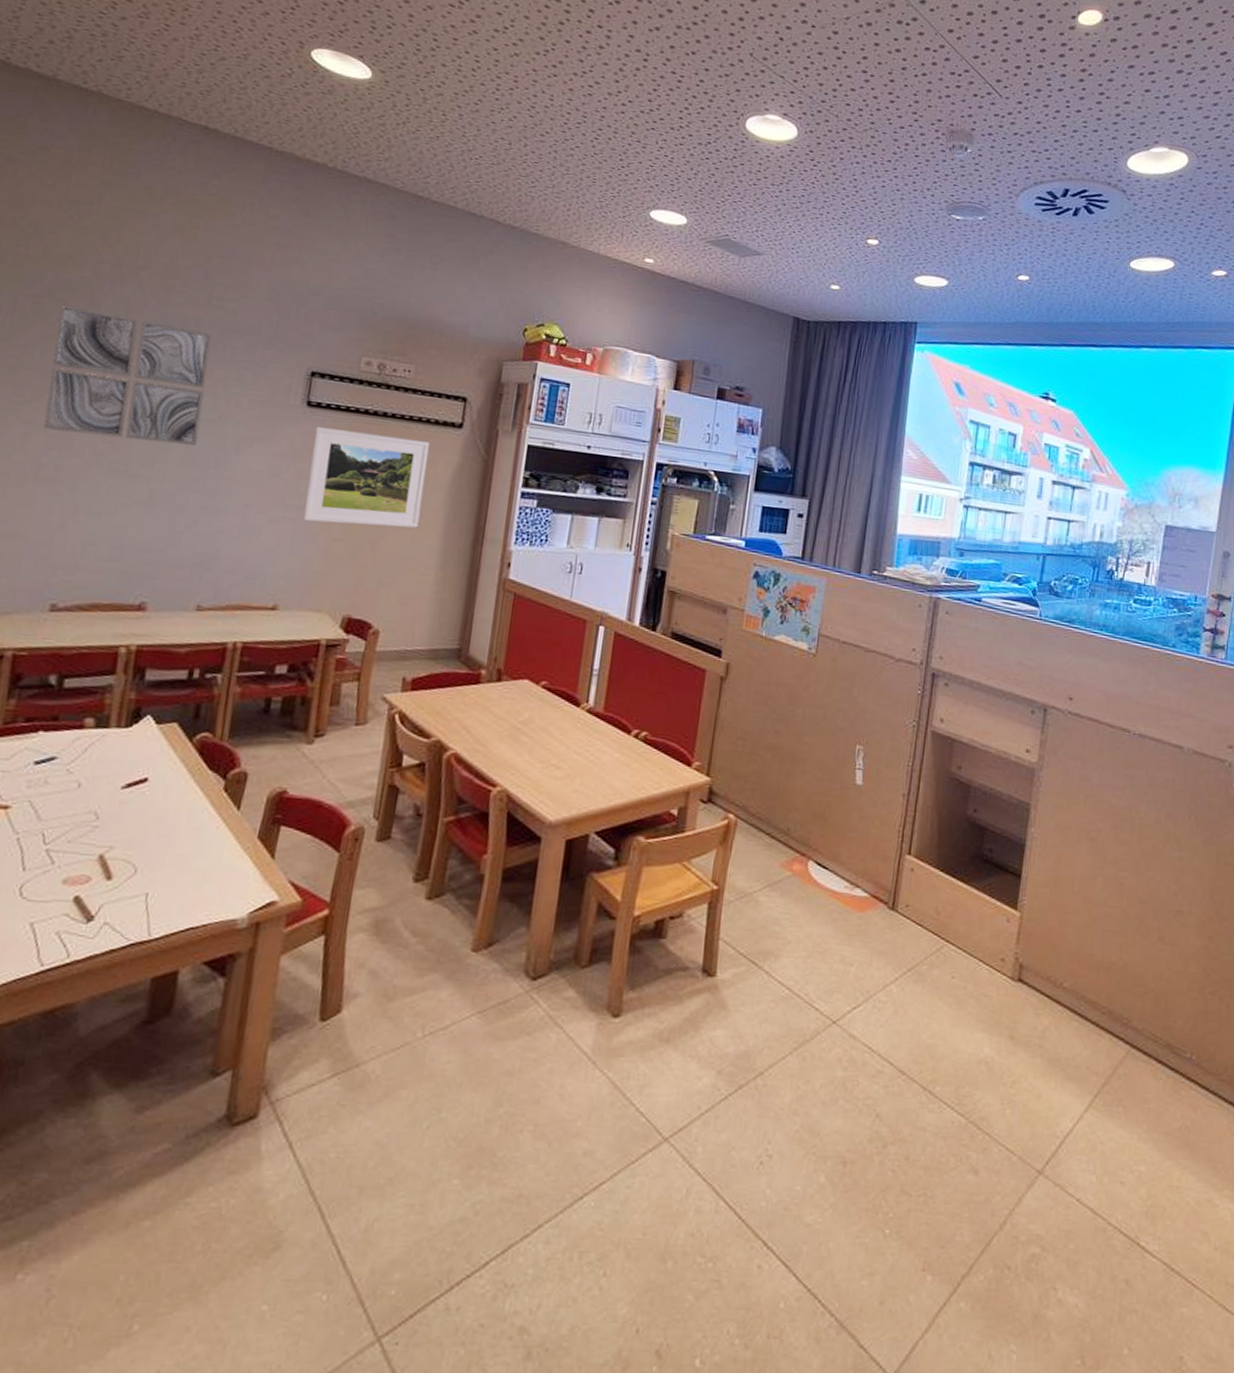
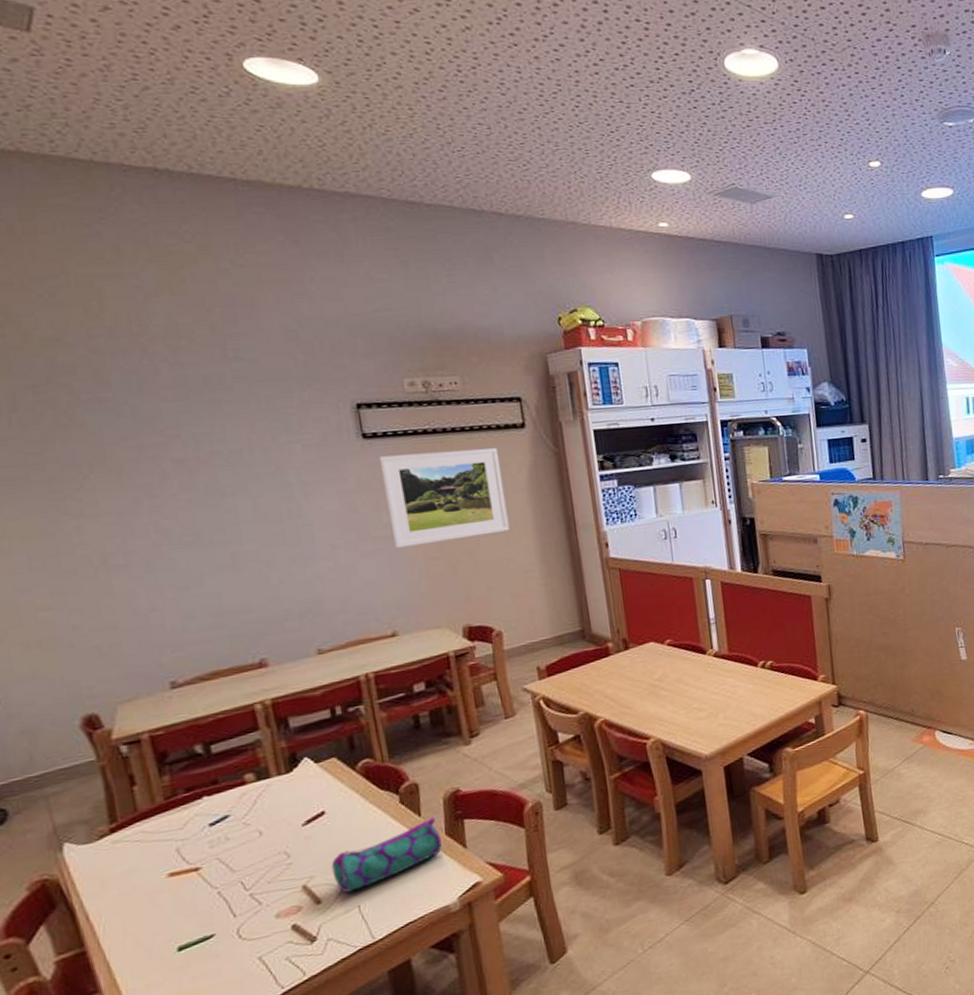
wall art: present [43,304,213,447] -> none [66,386,264,519]
pencil case: none [132,813,253,875] -> present [331,816,442,893]

